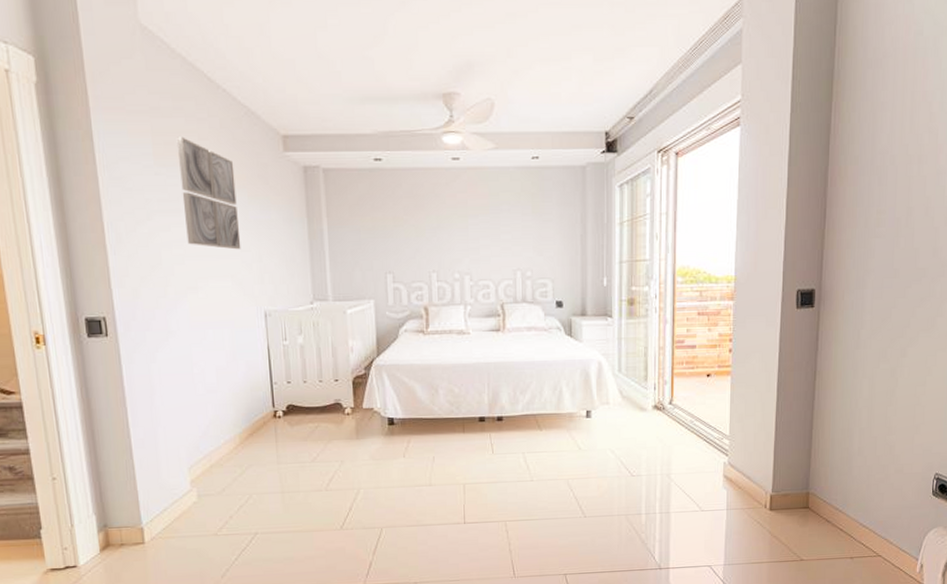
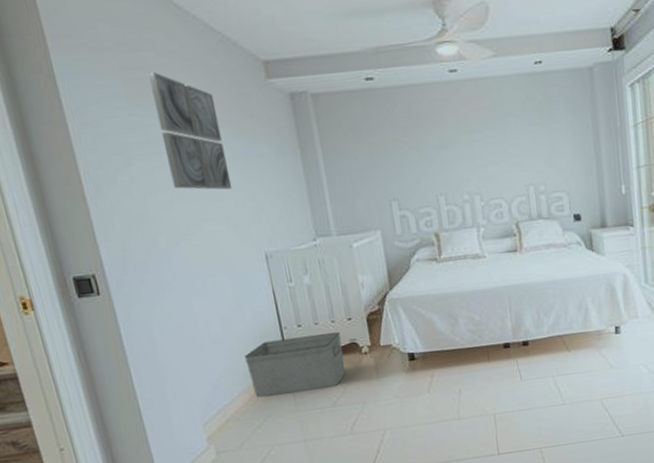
storage bin: none [235,392,328,447] -> present [245,332,345,398]

